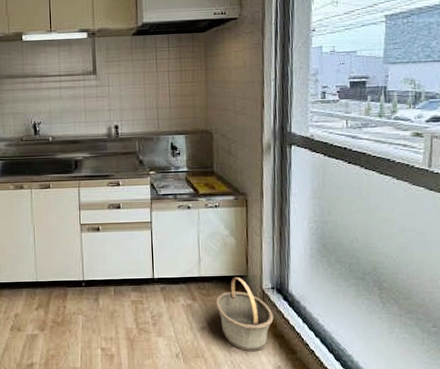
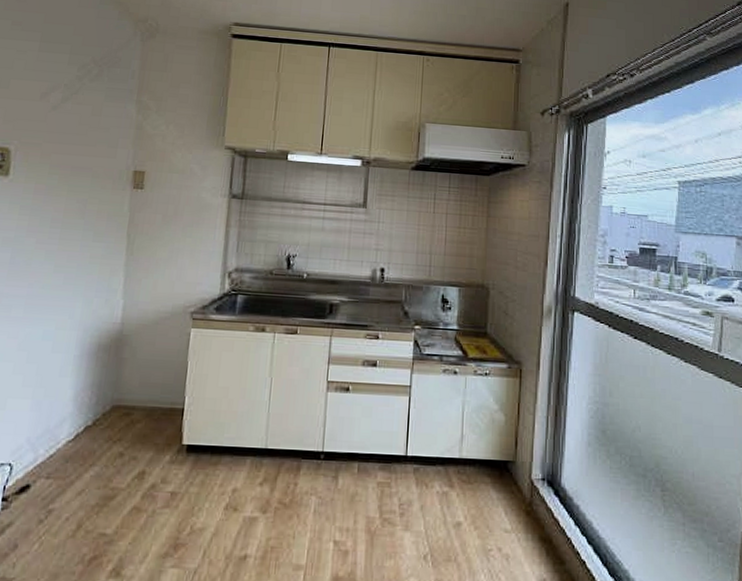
basket: present [215,277,274,351] -> none [476,462,542,557]

